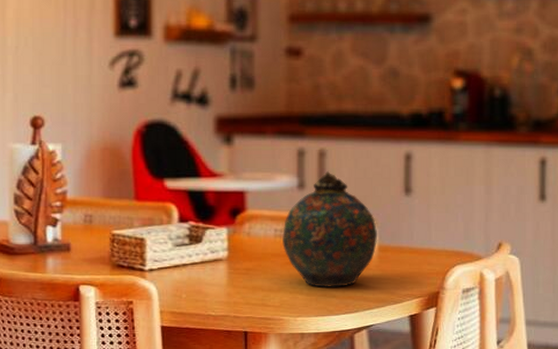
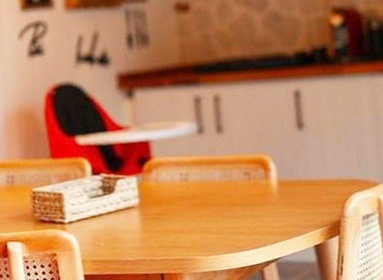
snuff bottle: present [282,170,378,287] -> none [187,114,277,226]

